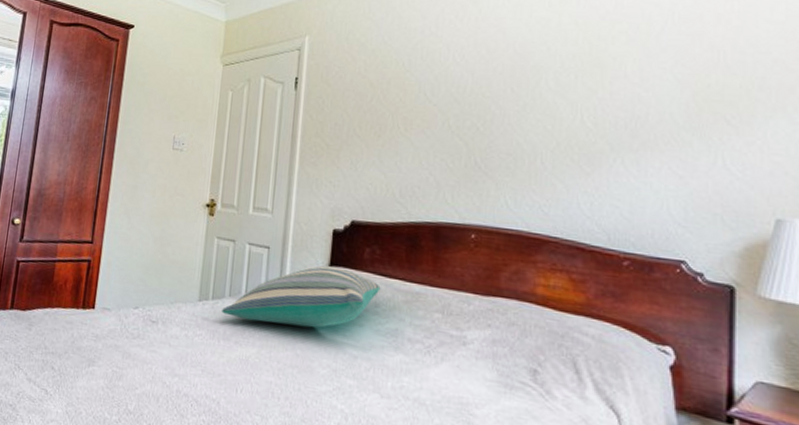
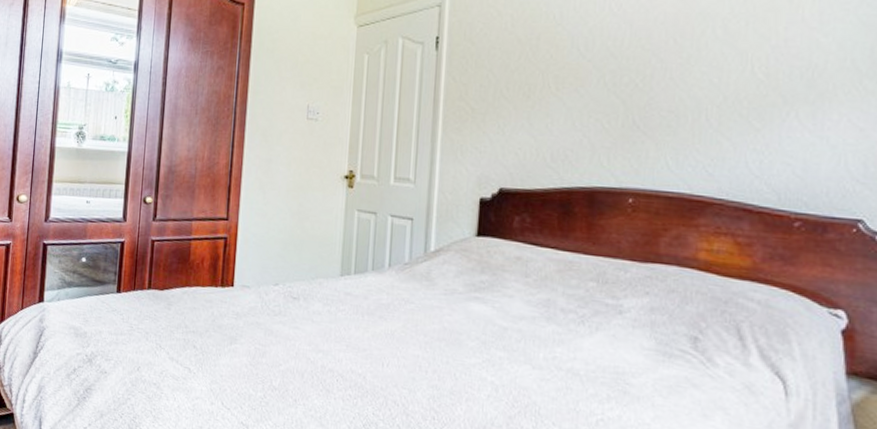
pillow: present [222,266,381,328] -> none [365,236,531,301]

